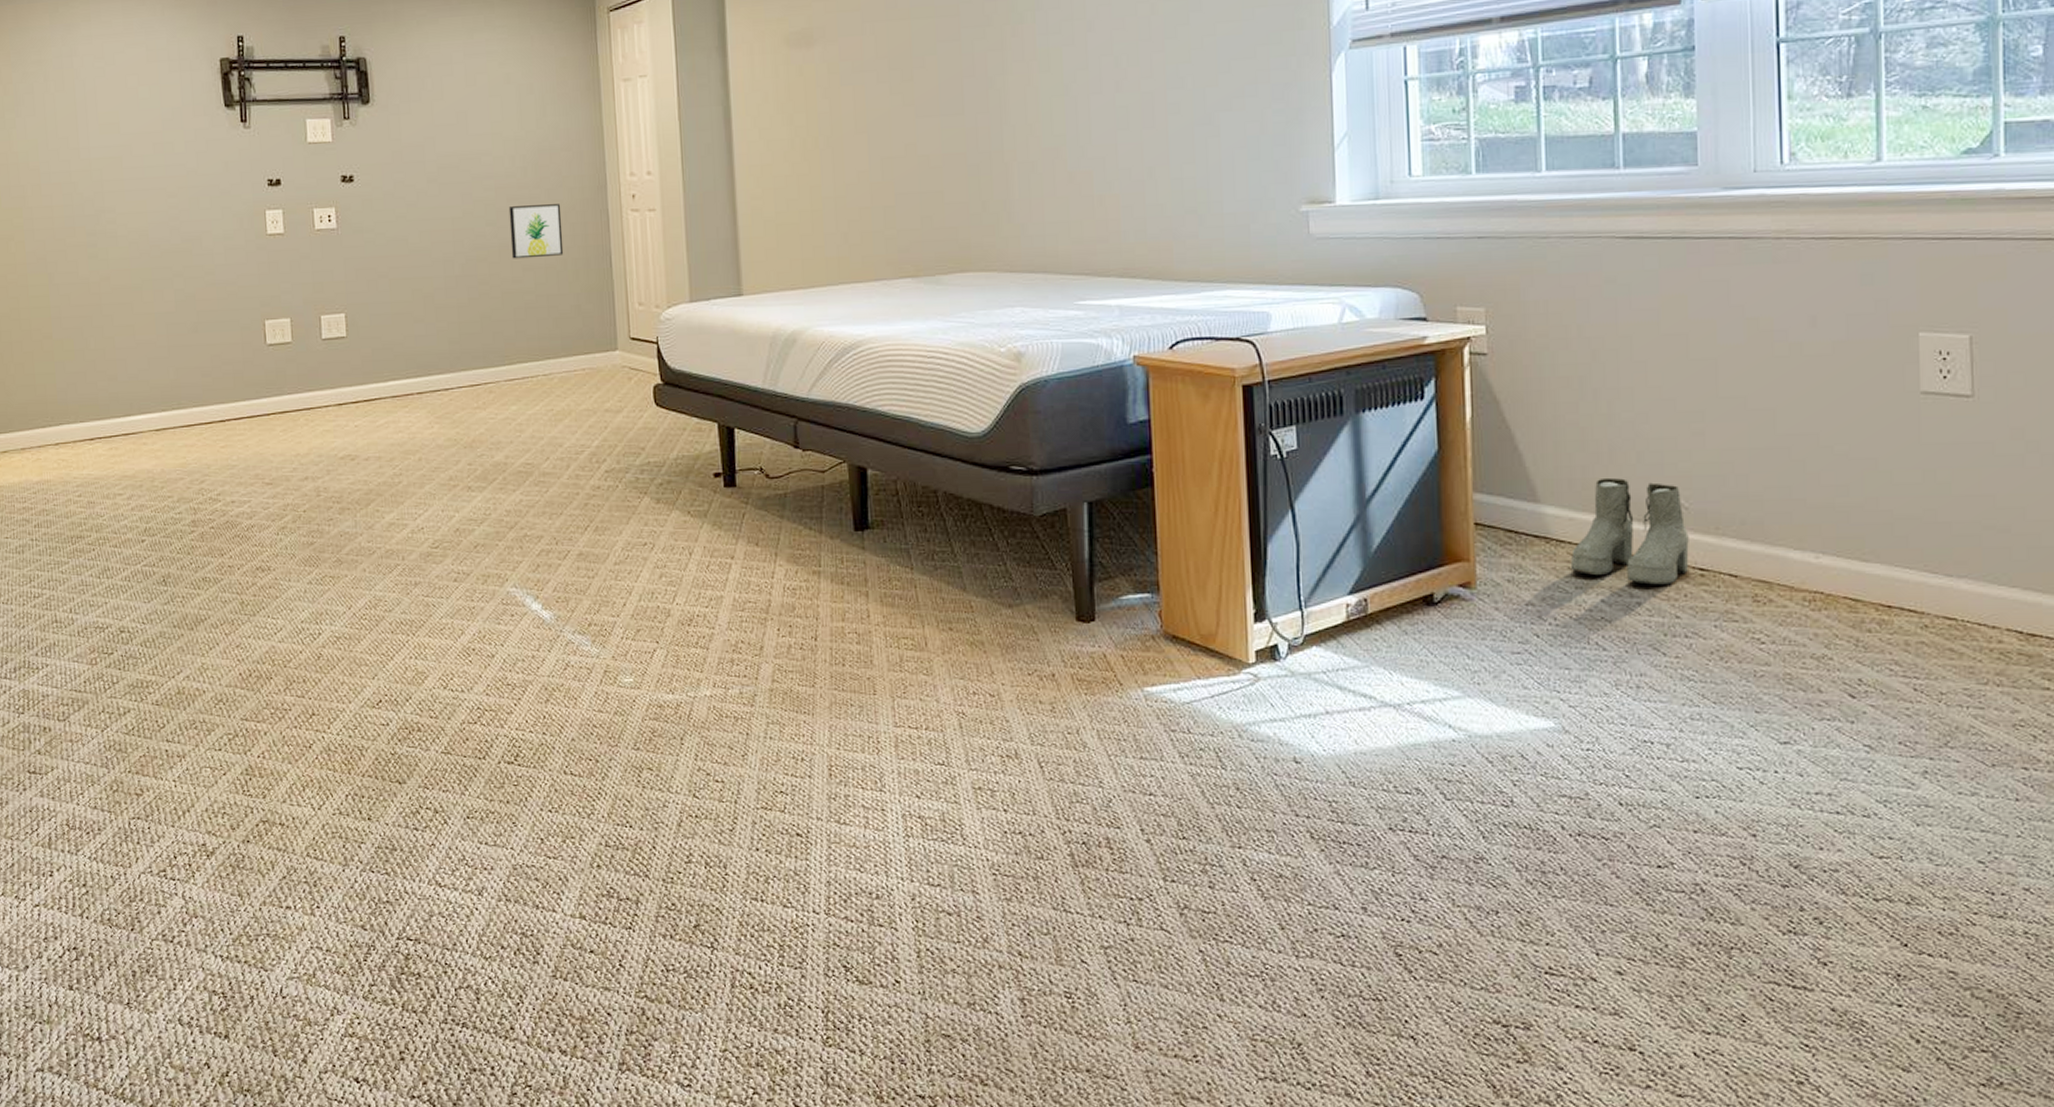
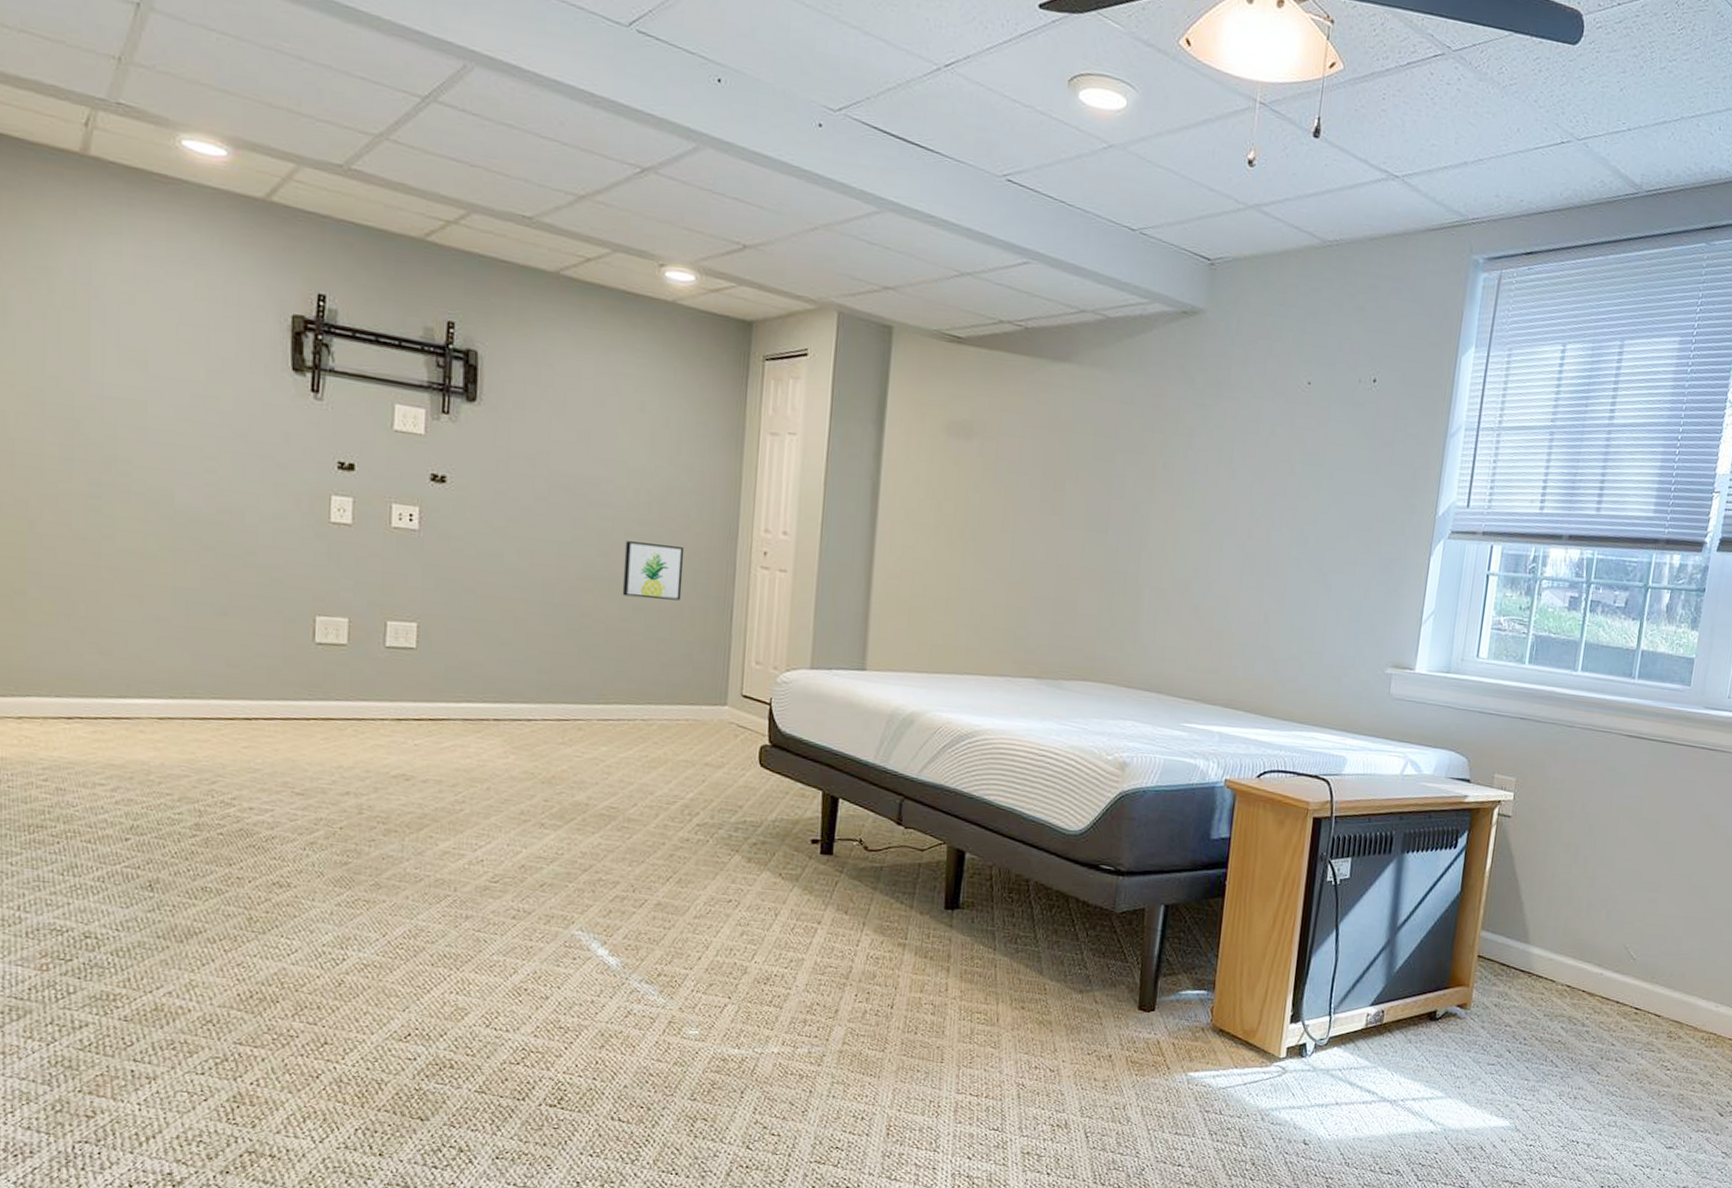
boots: present [1570,477,1689,585] -> none [1543,928,1633,1019]

